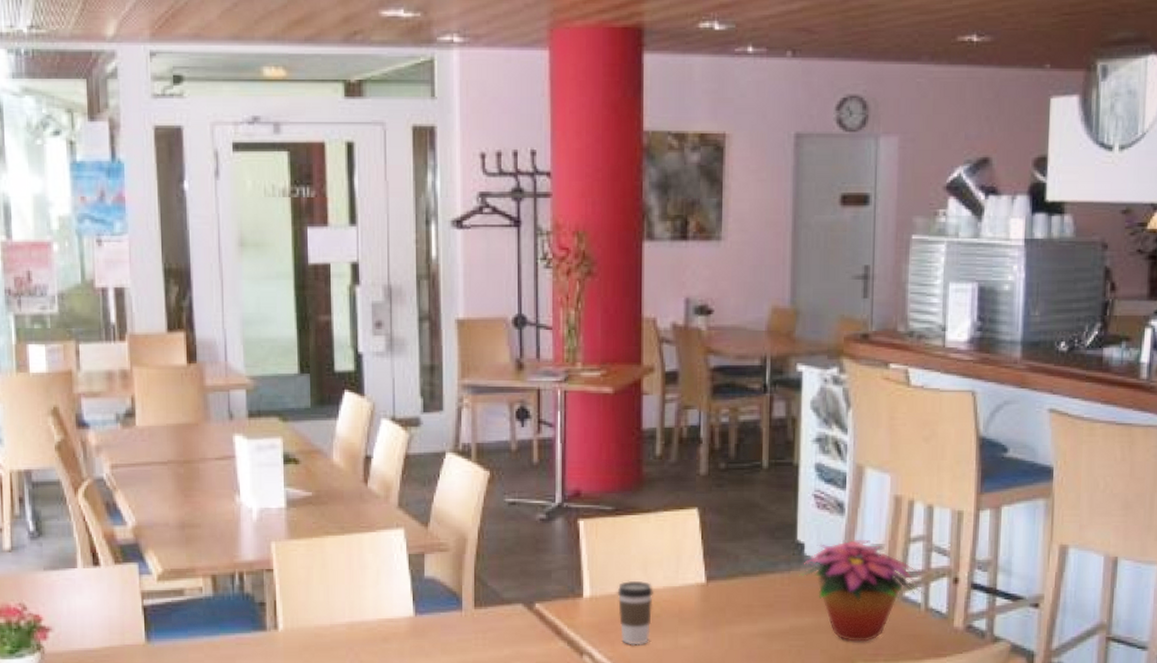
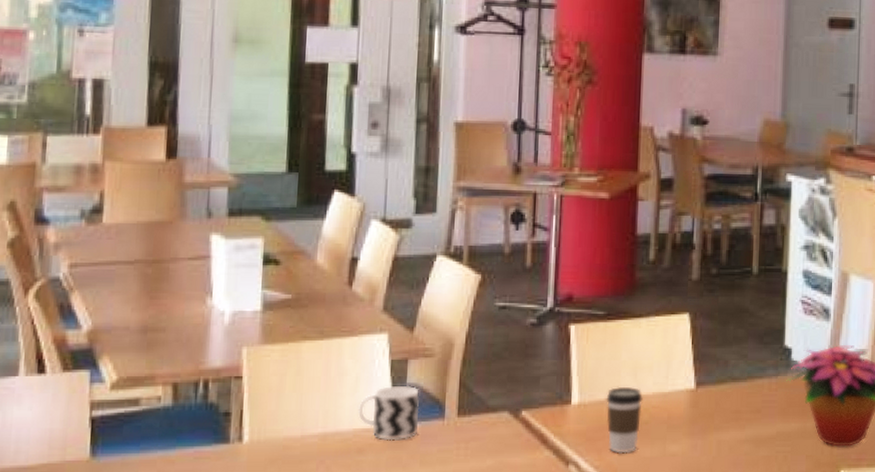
cup: none [380,578,438,630] -> present [357,385,420,441]

